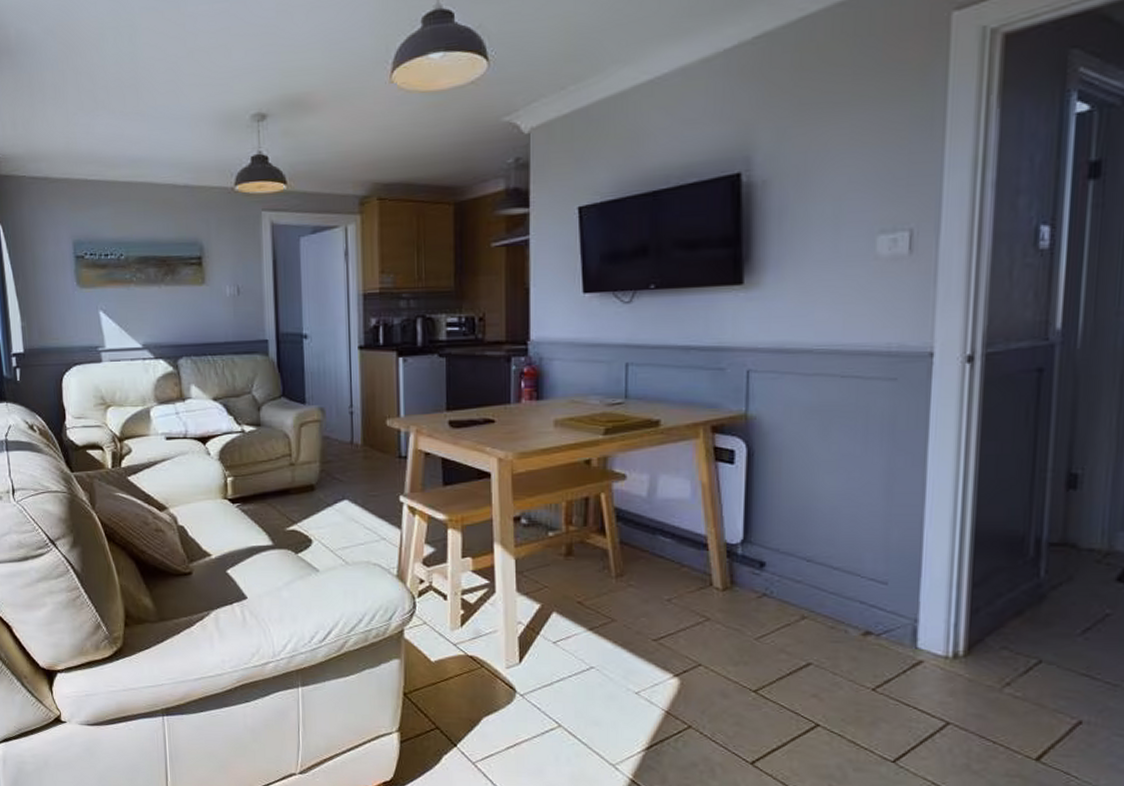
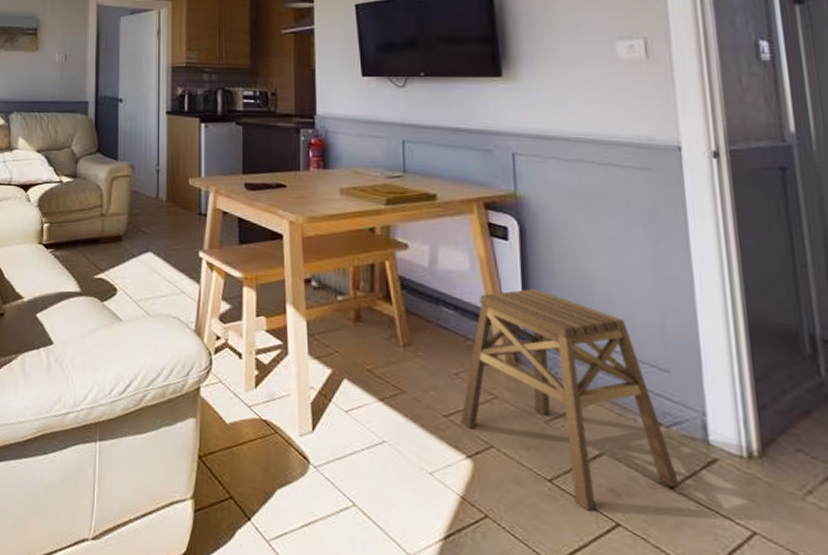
stool: none [670,512,882,715] -> present [460,288,679,511]

